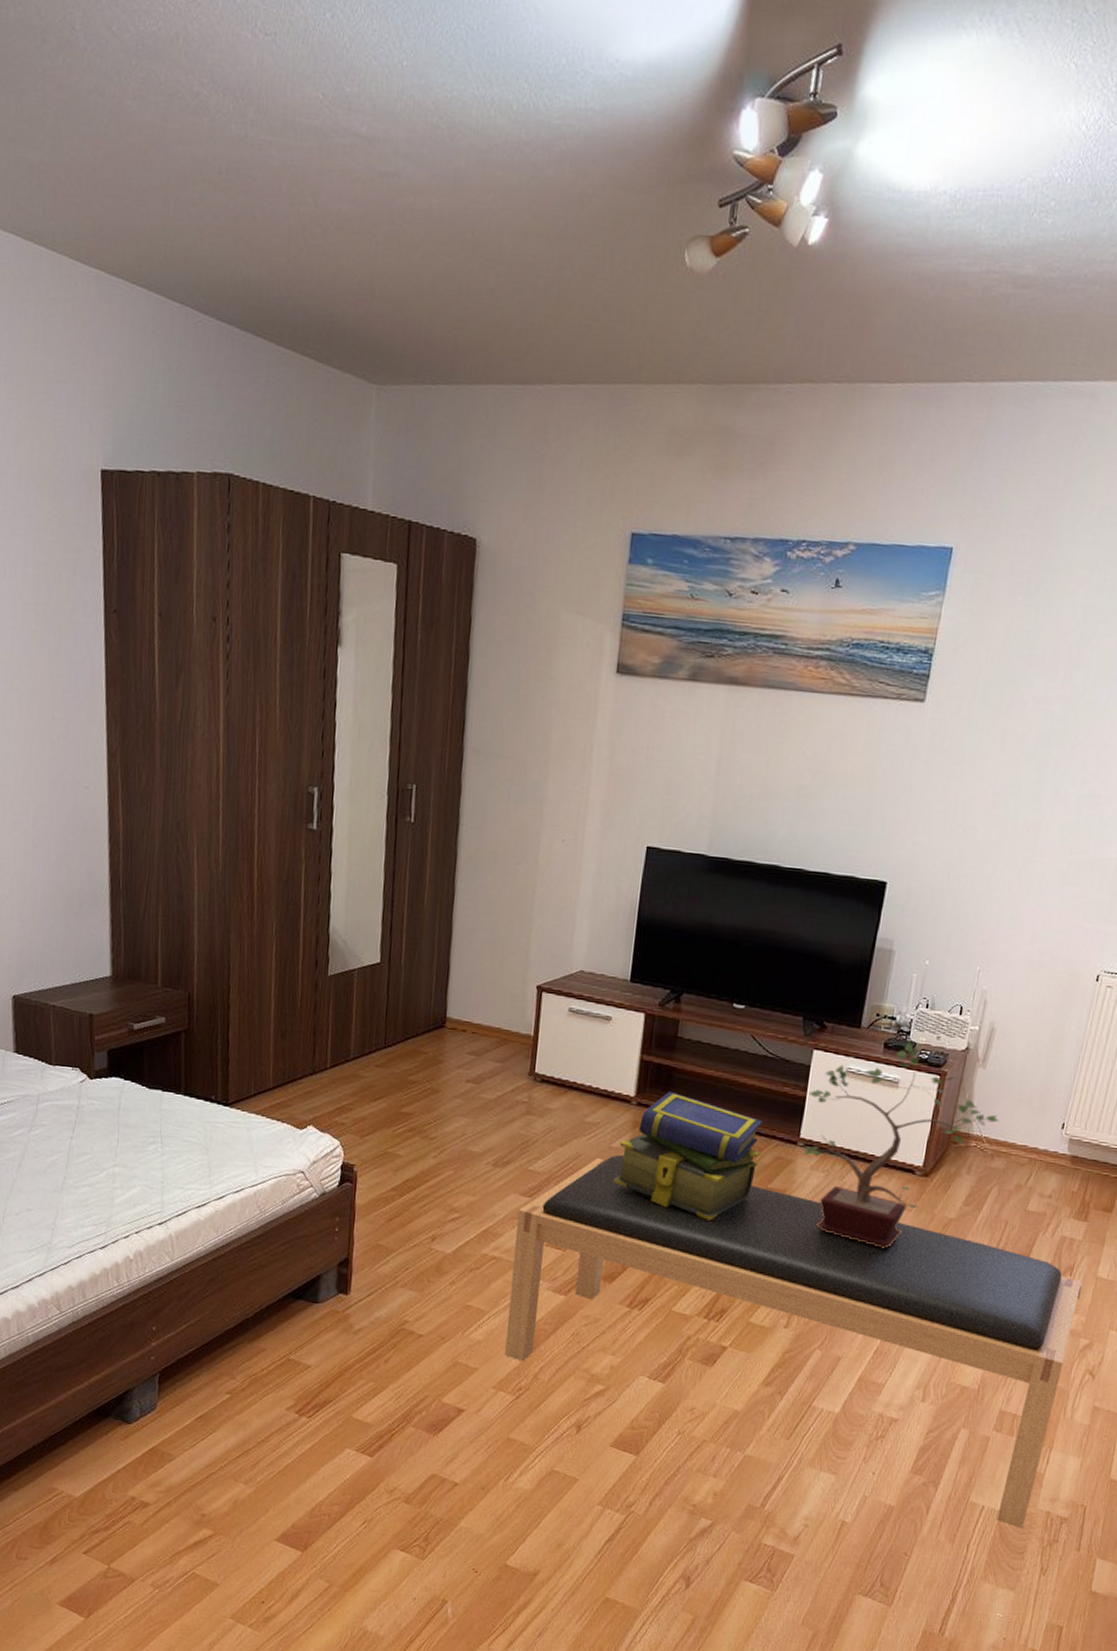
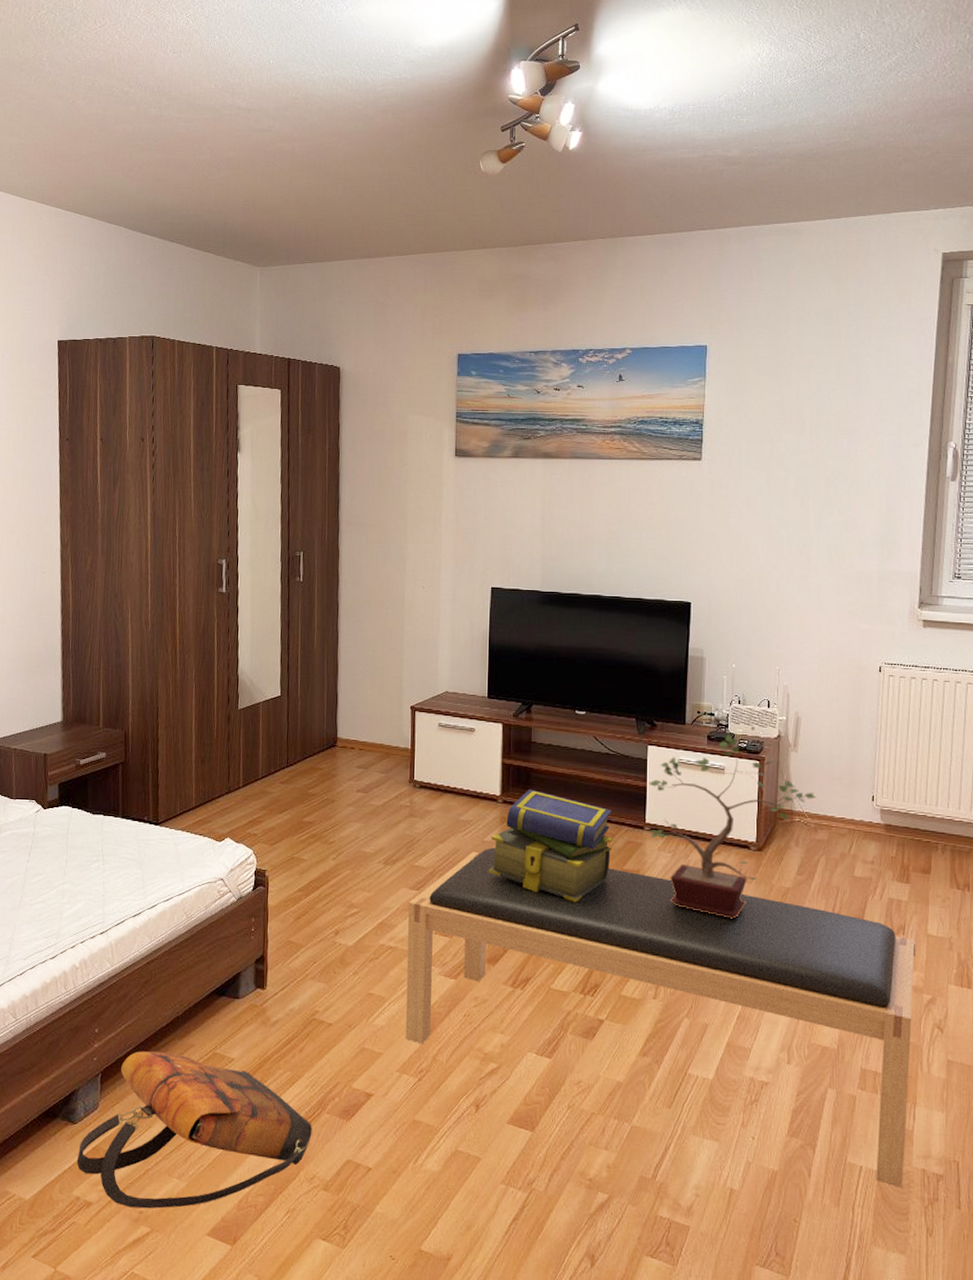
backpack: none [131,1352,396,1513] -> present [76,1051,312,1209]

